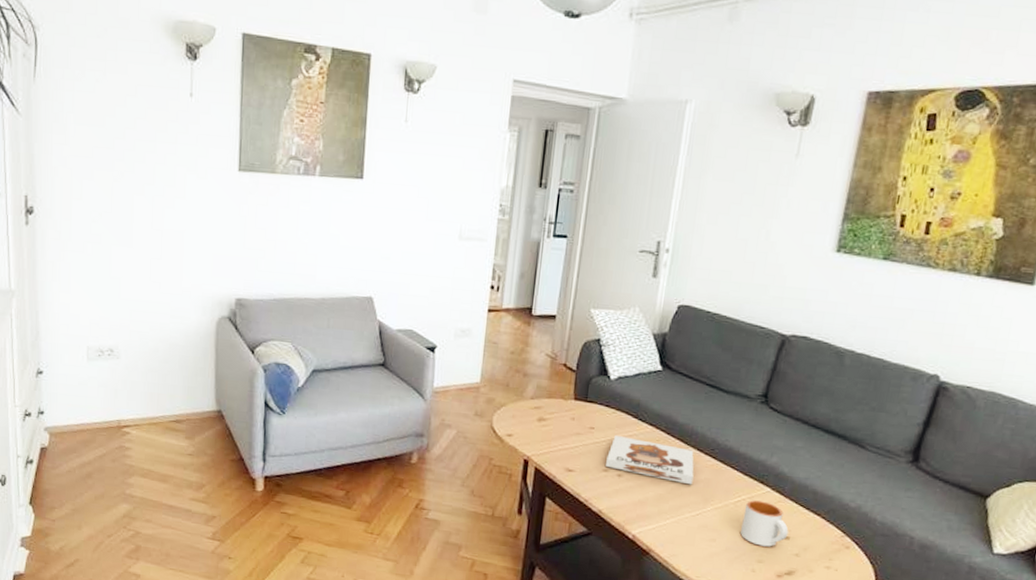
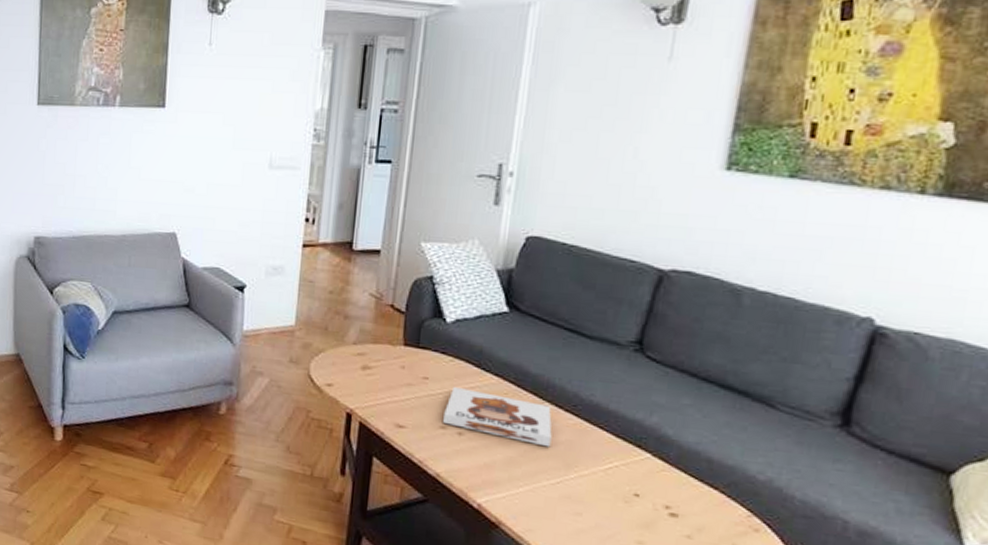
mug: present [740,500,789,547] -> none [614,467,676,526]

